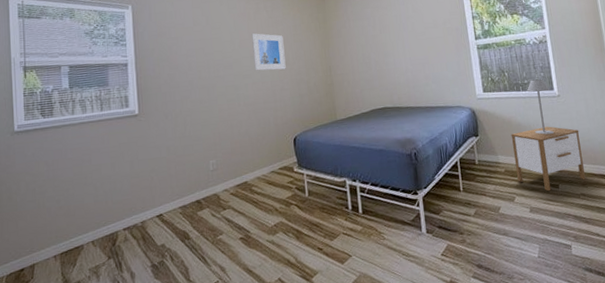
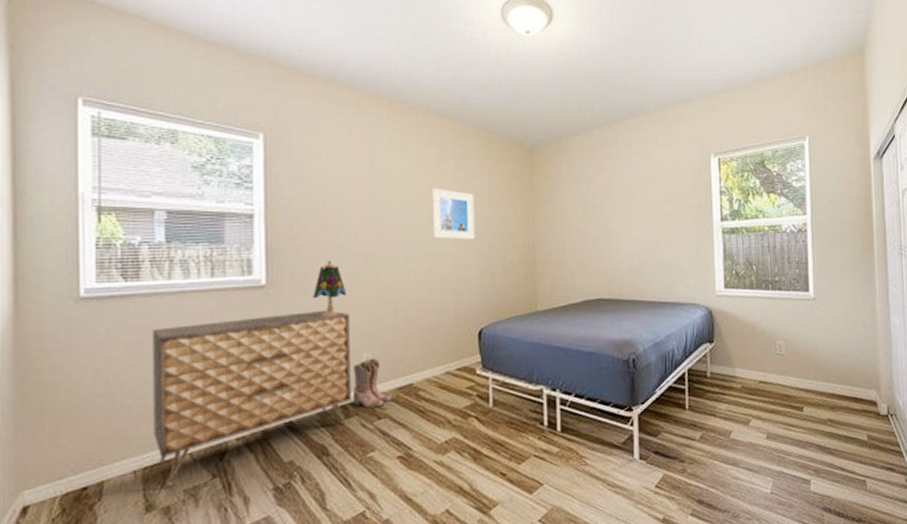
dresser: none [63,129,203,267] -> present [152,309,351,488]
table lamp: none [172,92,196,135] -> present [313,260,347,317]
boots: none [203,163,233,202] -> present [352,358,393,408]
nightstand: present [510,126,585,192] -> none [752,335,835,415]
table lamp: present [527,79,554,135] -> none [777,276,805,346]

